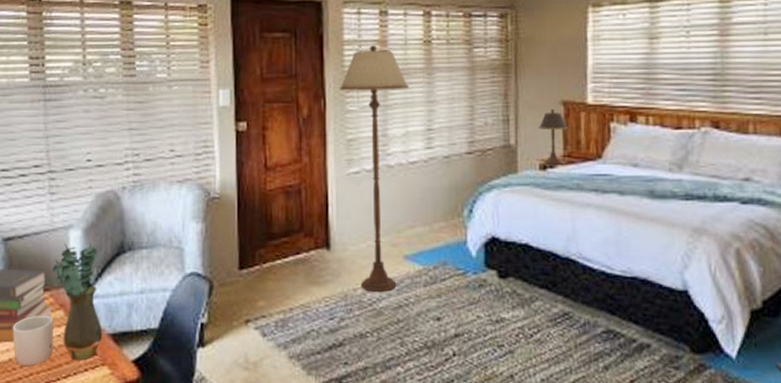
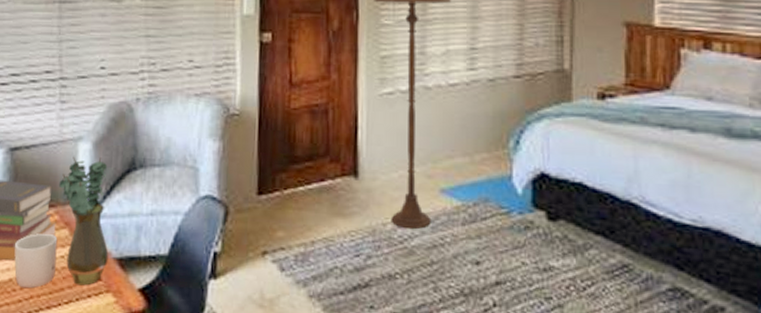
table lamp: present [538,108,568,165] -> none [597,30,631,94]

